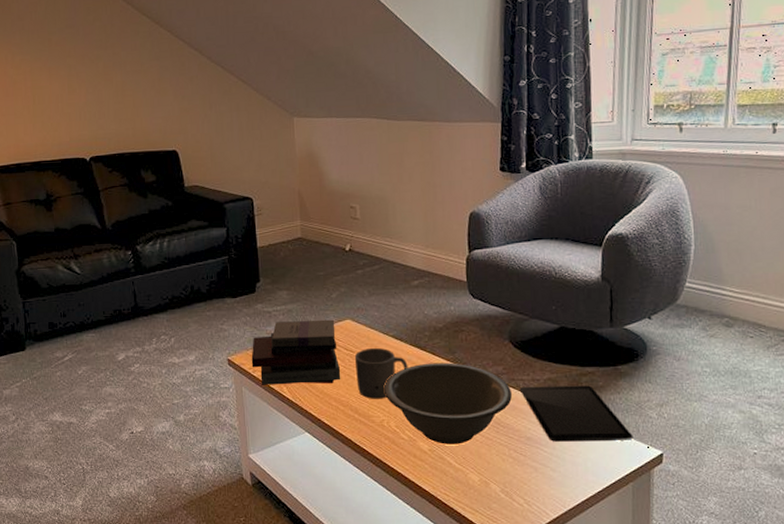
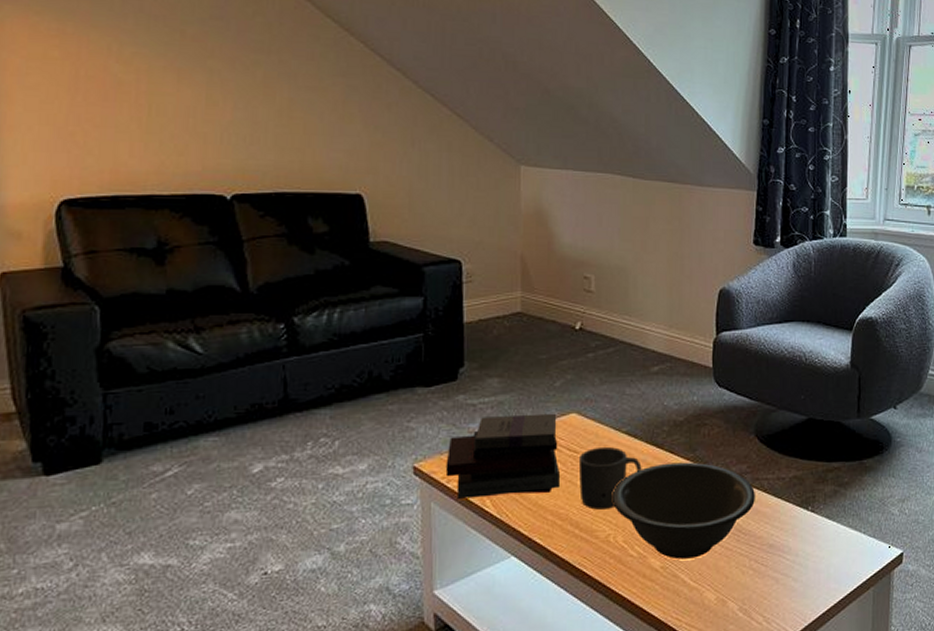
tablet: present [519,385,633,442] -> none [763,482,876,548]

